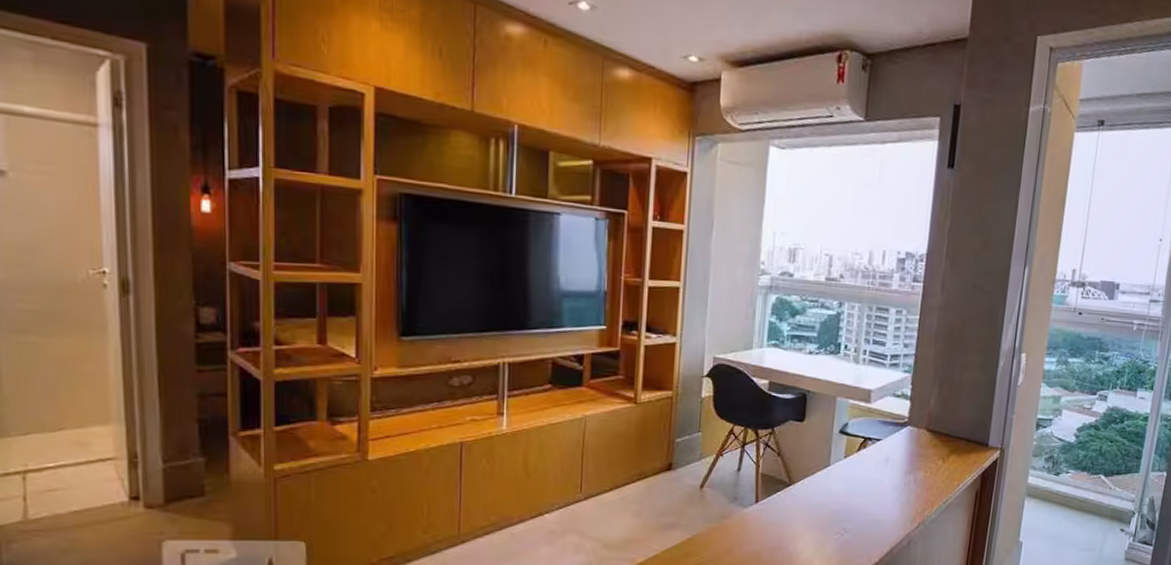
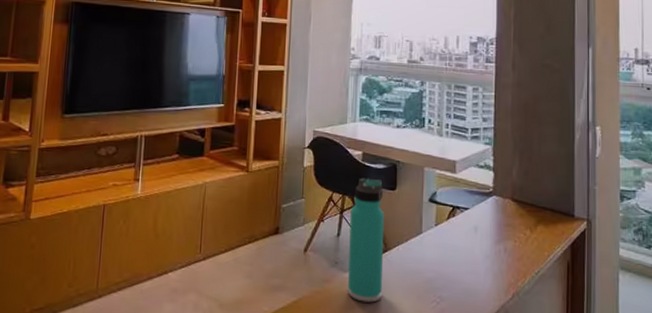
thermos bottle: none [747,409,791,537] -> present [348,178,385,303]

